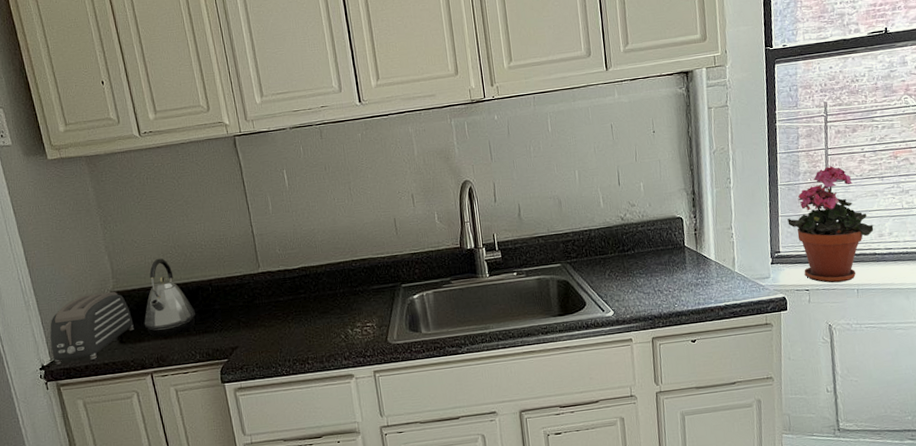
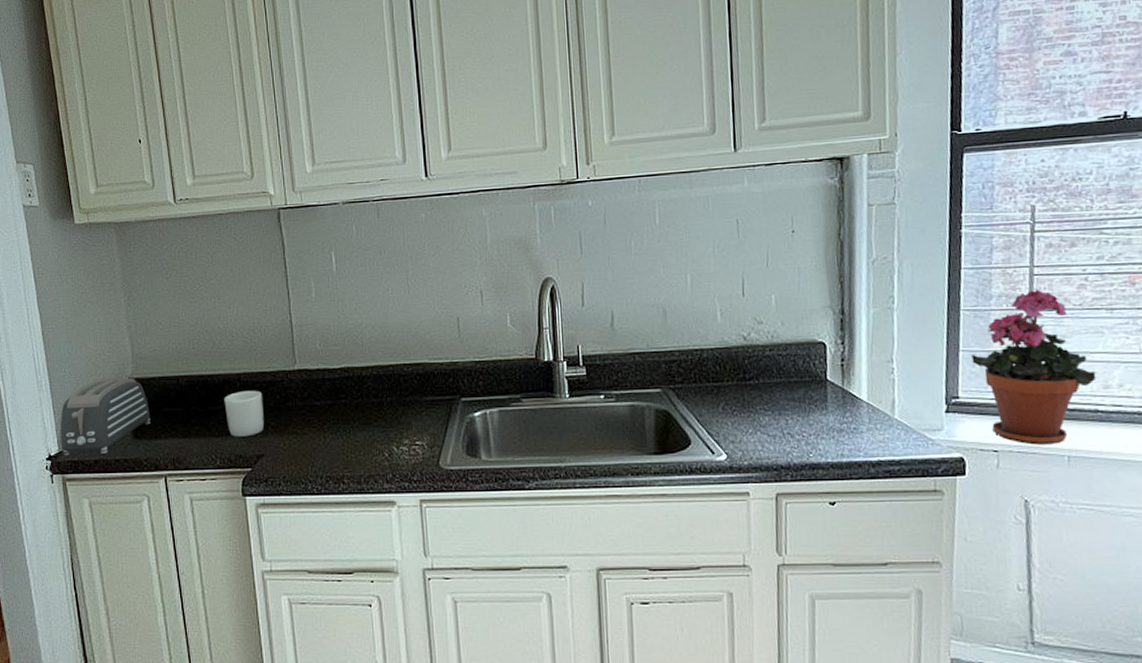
kettle: present [144,258,195,338] -> none [162,344,219,436]
mug: none [198,292,237,334] -> present [224,390,265,437]

